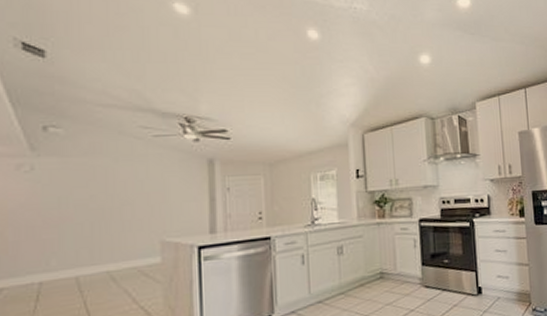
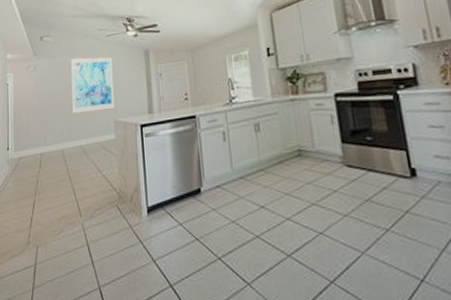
wall art: none [94,159,162,233] -> present [70,56,115,115]

